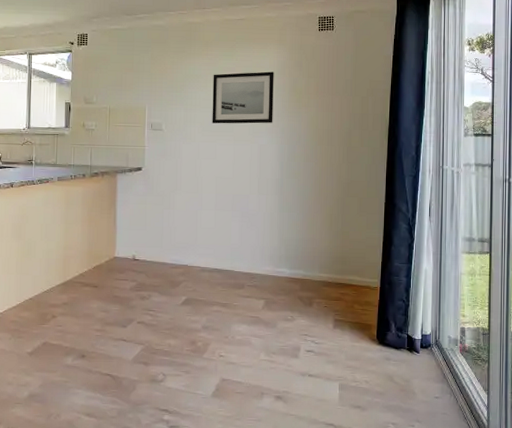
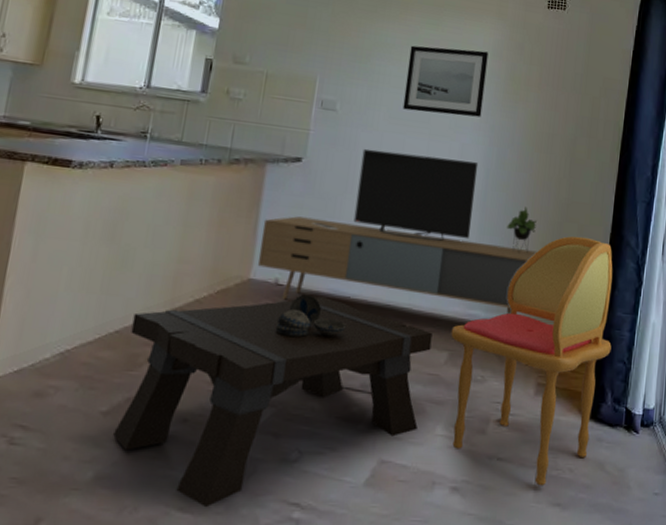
coffee table: none [37,265,251,414] -> present [112,295,433,508]
media console: none [119,156,326,271] -> present [257,148,537,315]
decorative bowl: none [137,265,187,296] -> present [275,294,347,338]
dining chair: none [265,207,392,394] -> present [451,236,613,486]

